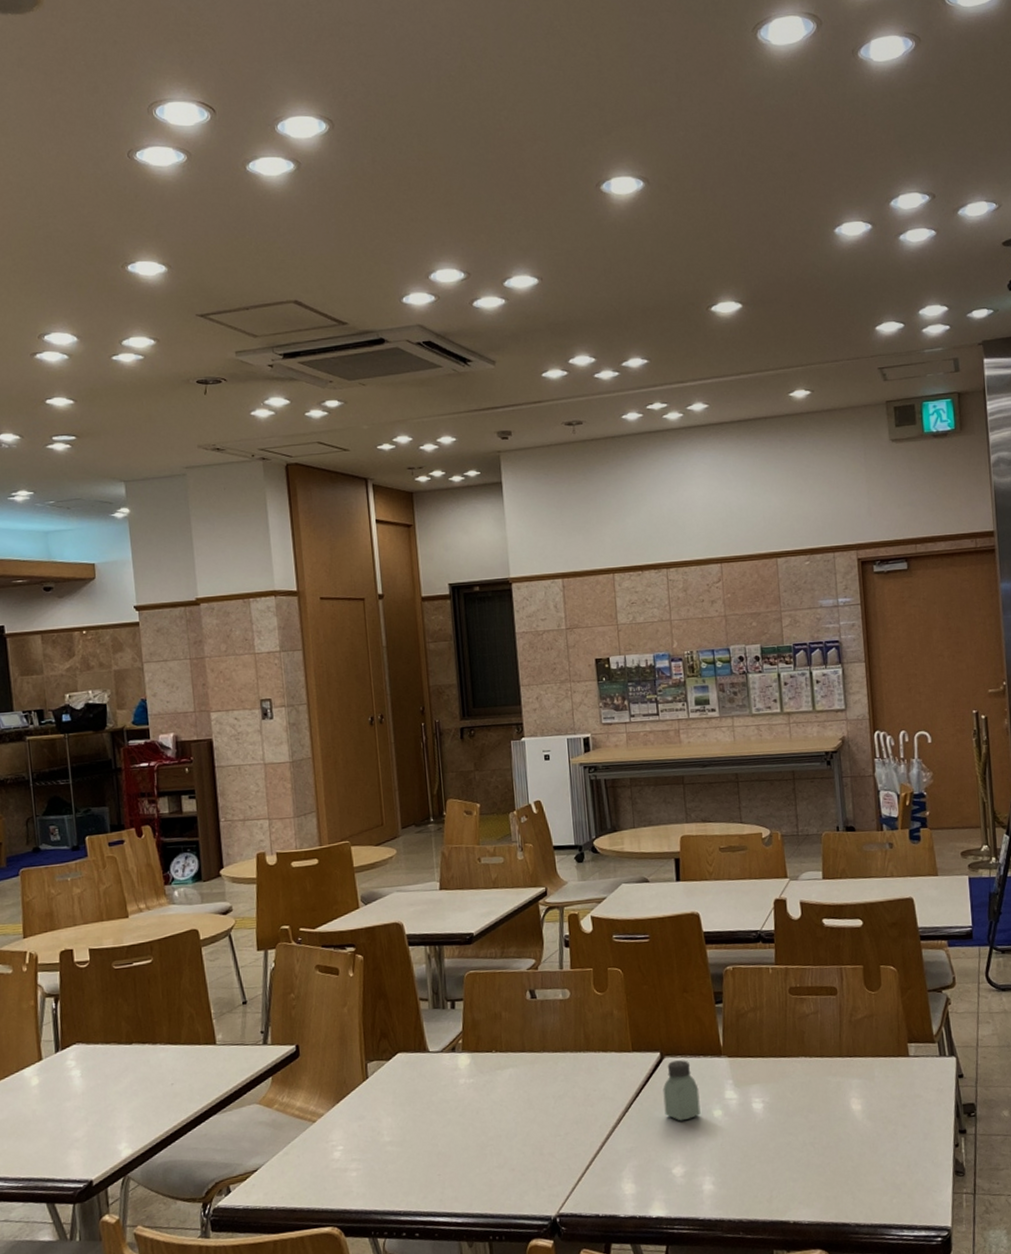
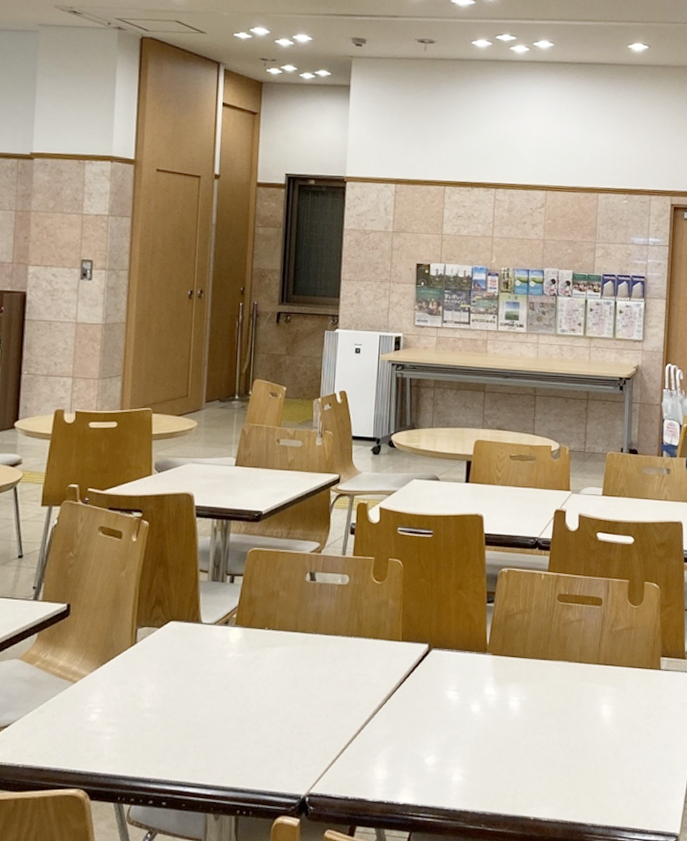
saltshaker: present [663,1060,701,1121] -> none [425,654,461,713]

